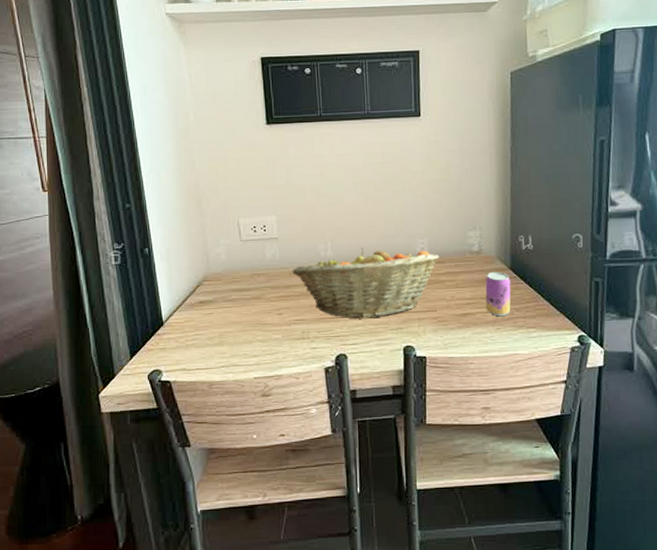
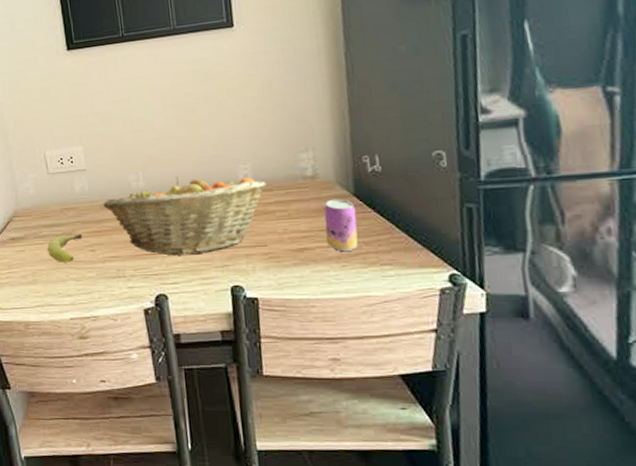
fruit: none [236,299,271,325] -> present [47,234,82,263]

